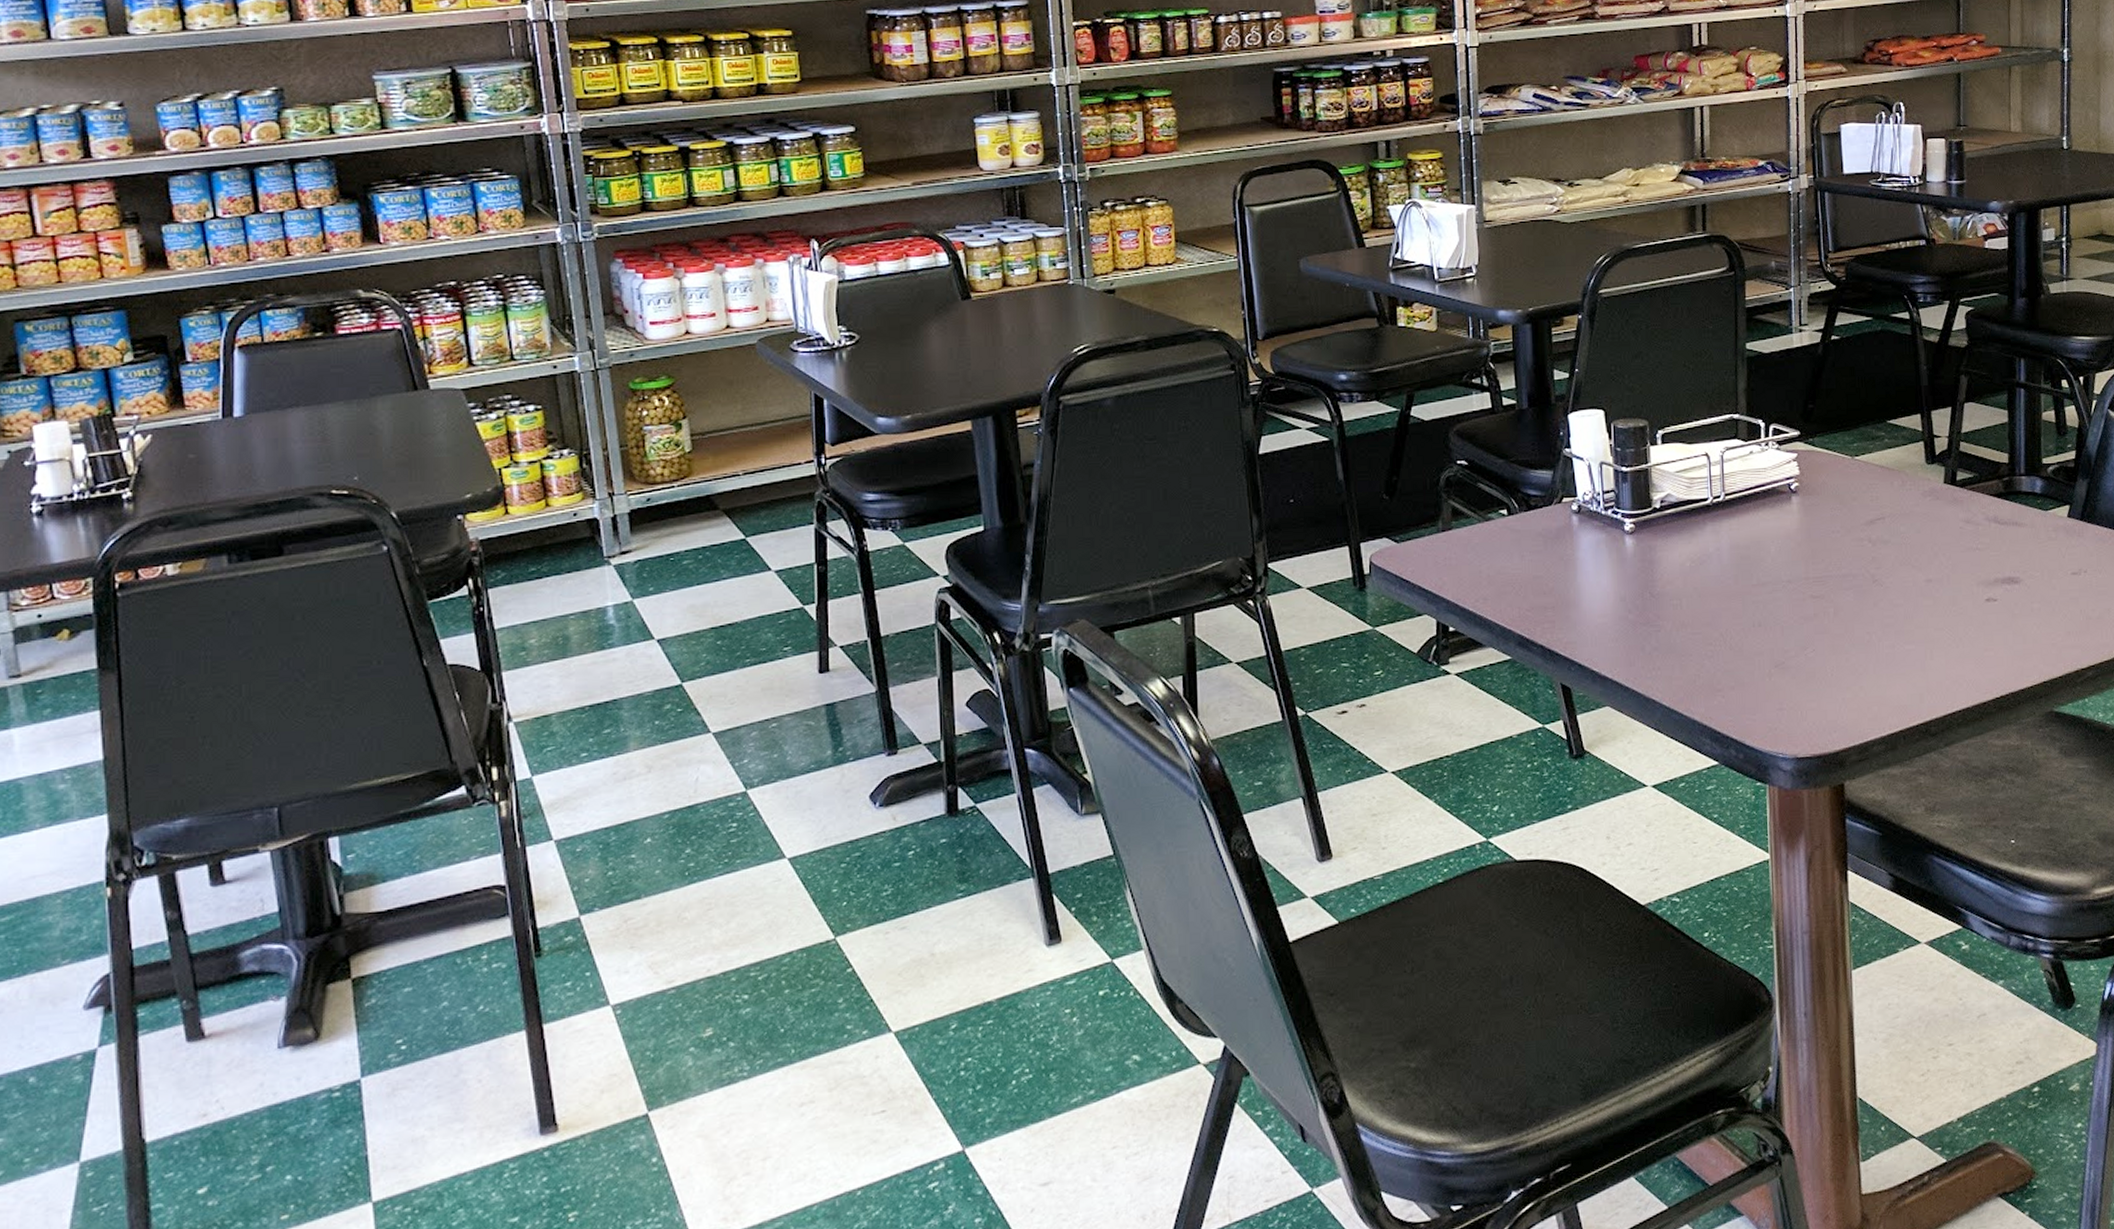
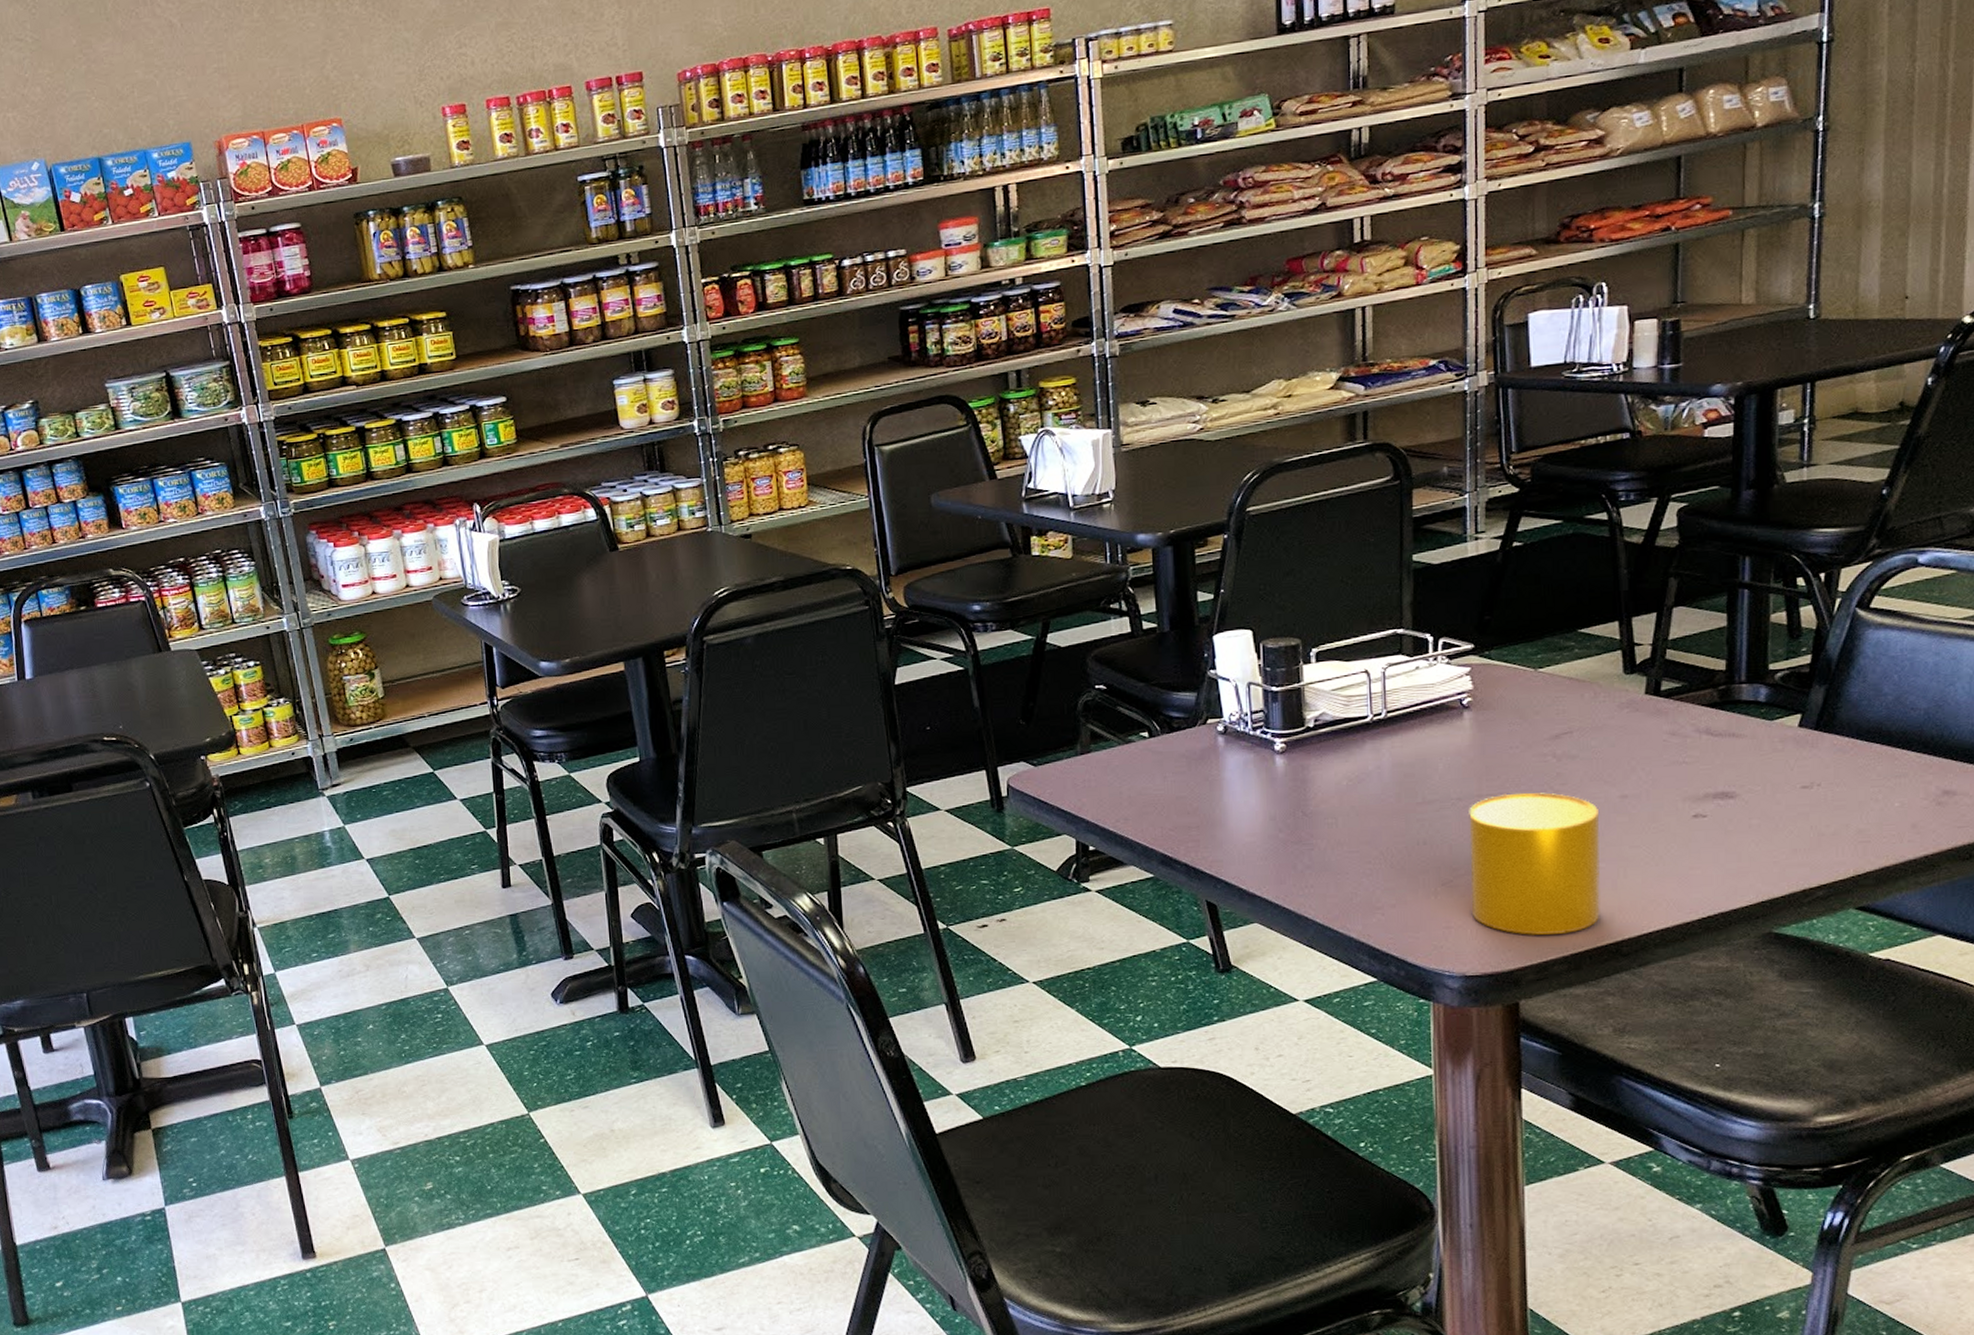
cup: none [1798,575,1912,716] -> present [1469,792,1601,935]

